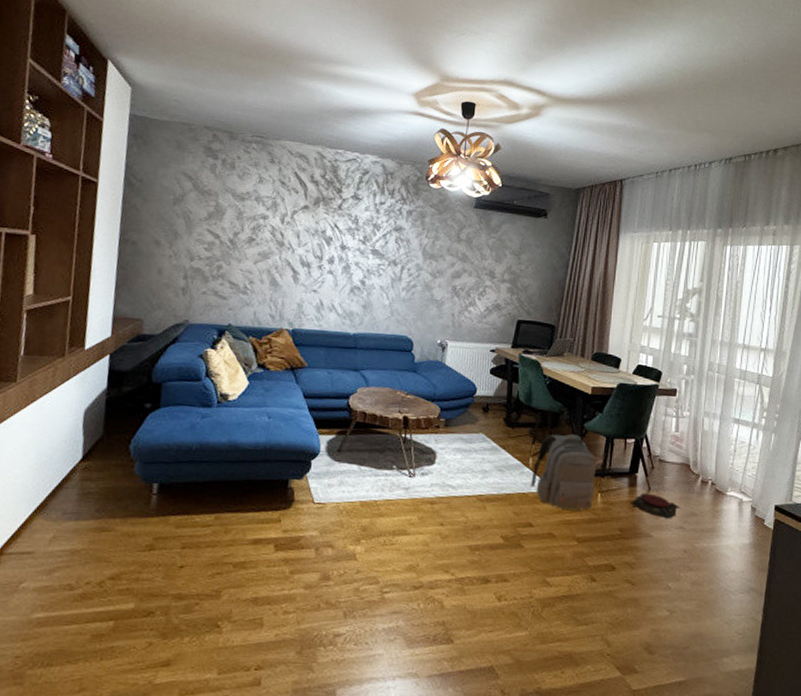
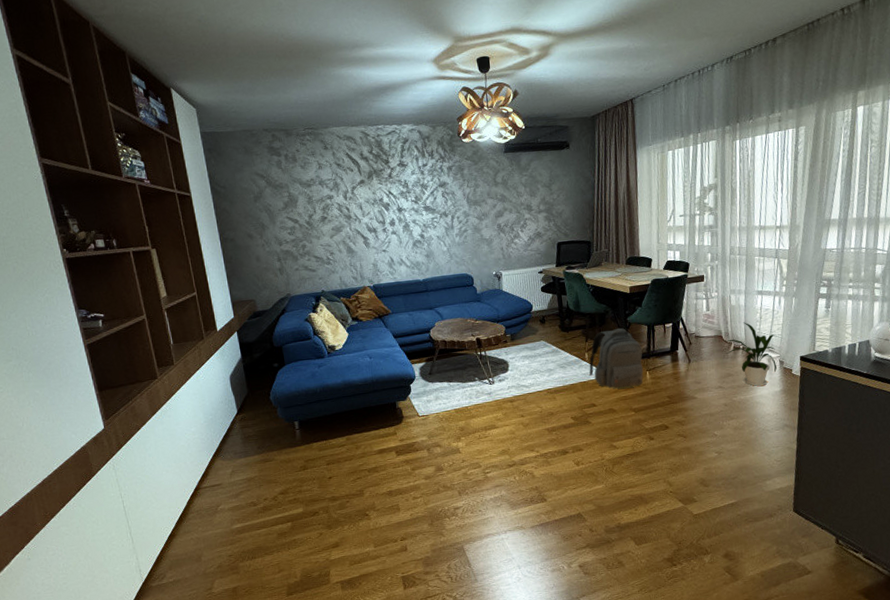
robot vacuum: present [629,493,681,519] -> none [674,364,718,382]
house plant: none [692,452,751,535] -> present [725,322,777,387]

